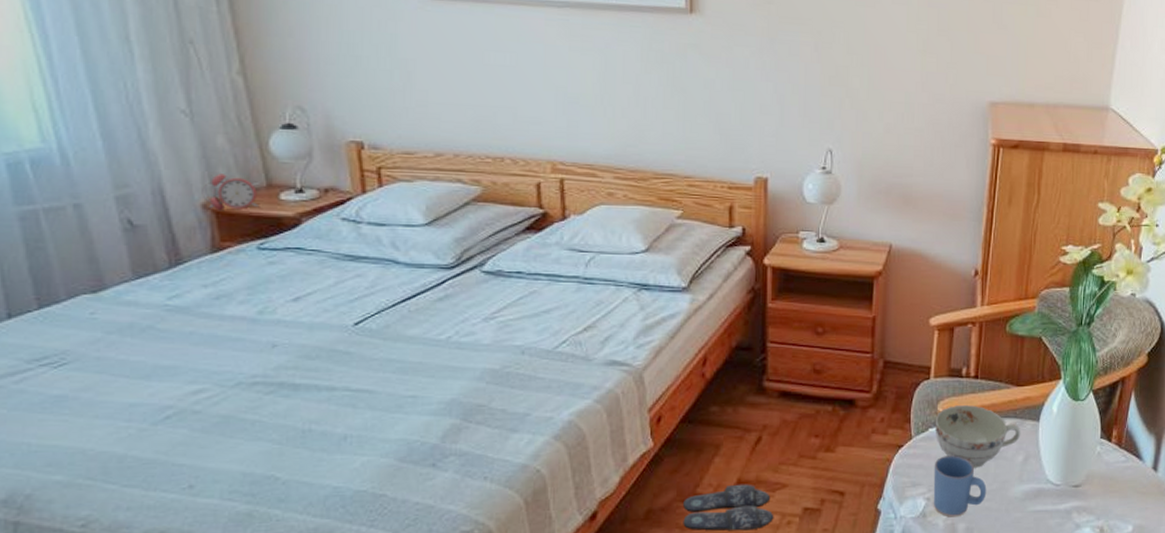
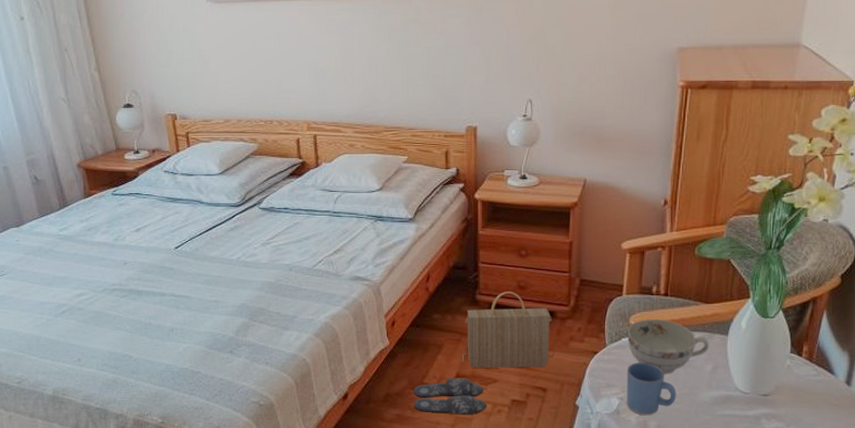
alarm clock: present [201,174,262,211] -> none [76,142,113,169]
shopping bag: none [744,376,856,472] -> present [461,291,556,369]

